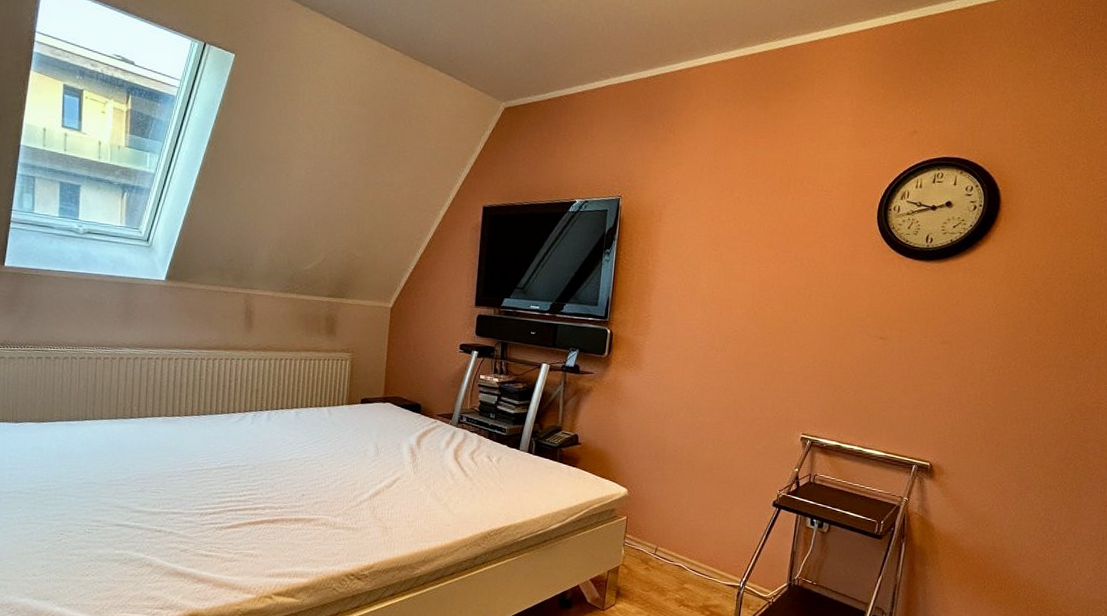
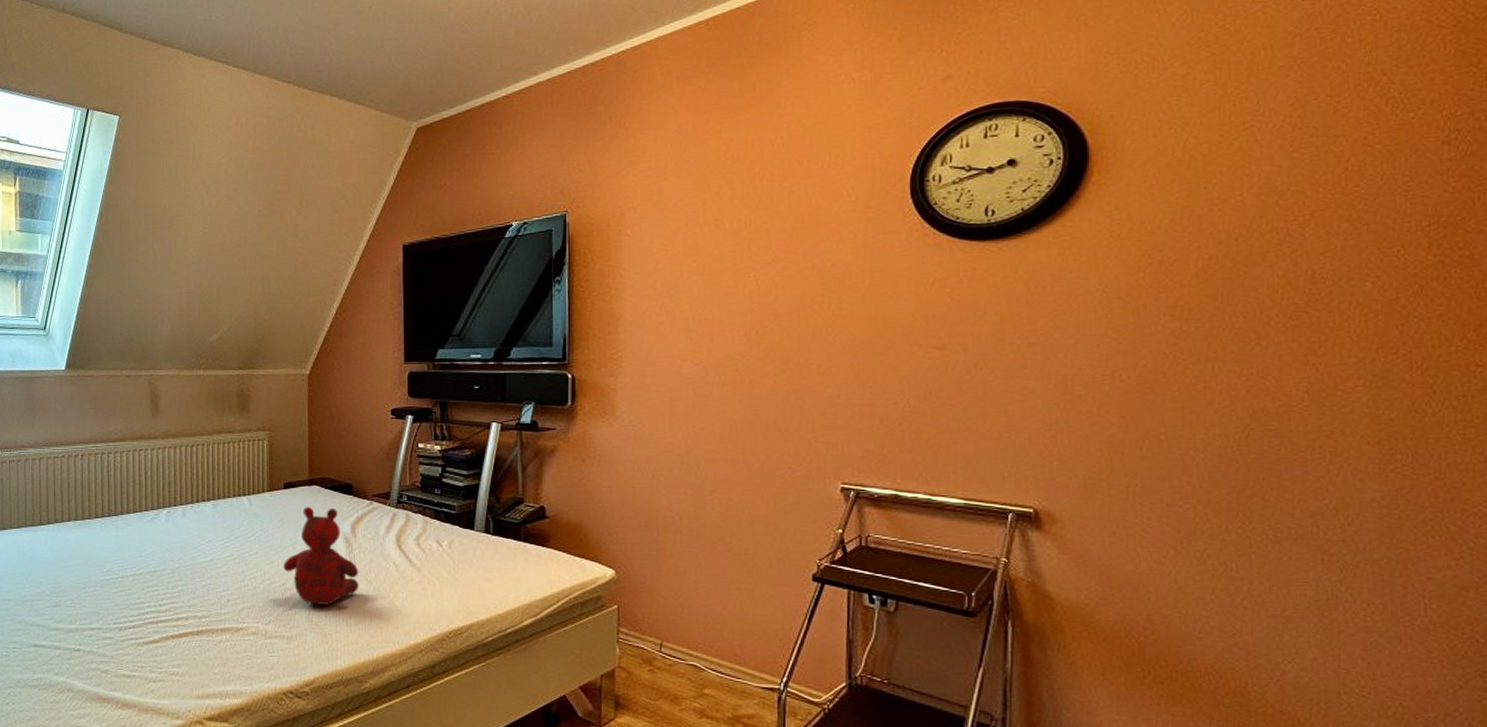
teddy bear: none [354,420,420,504] -> present [283,506,359,605]

